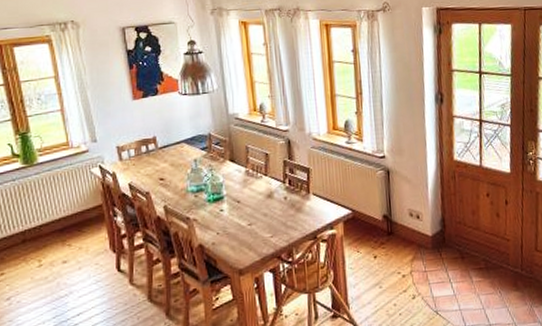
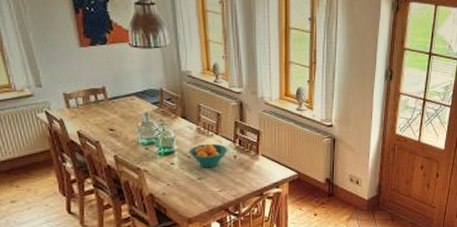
fruit bowl: none [237,185,278,212] -> present [188,143,228,168]

